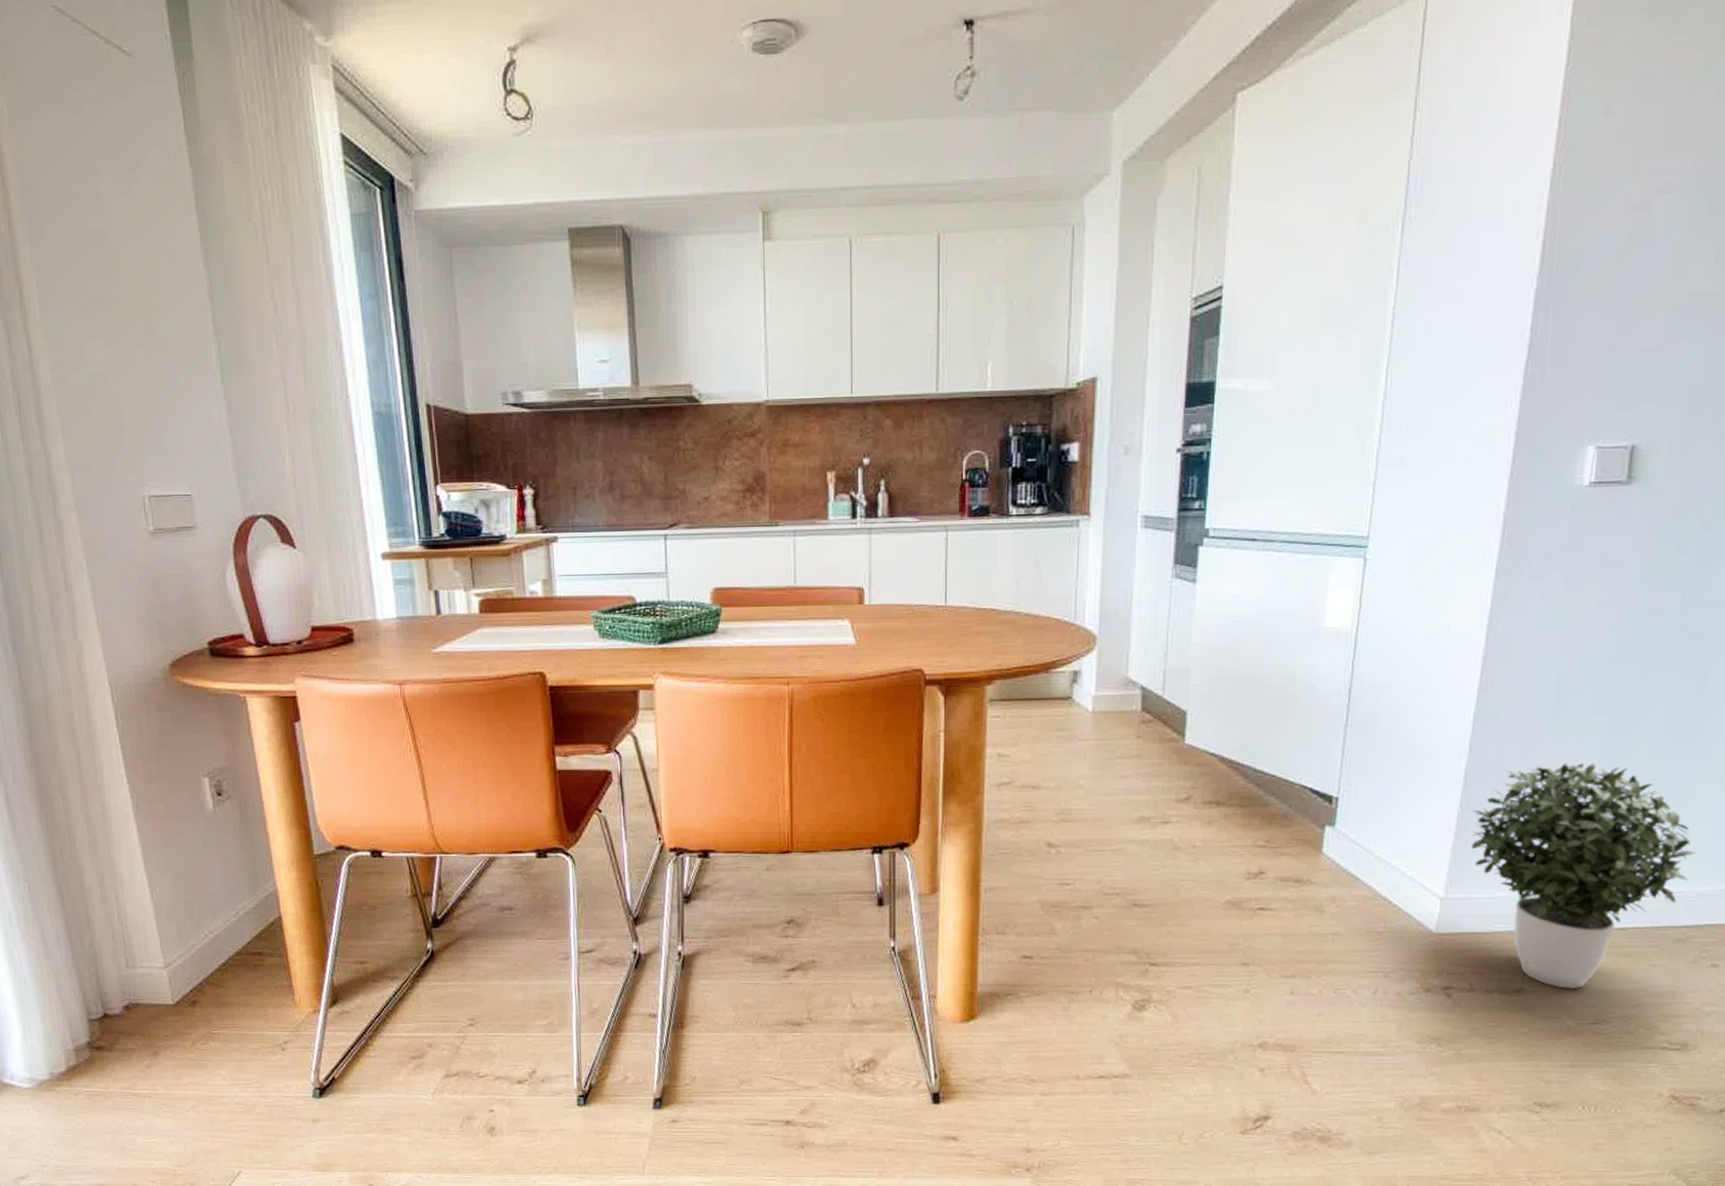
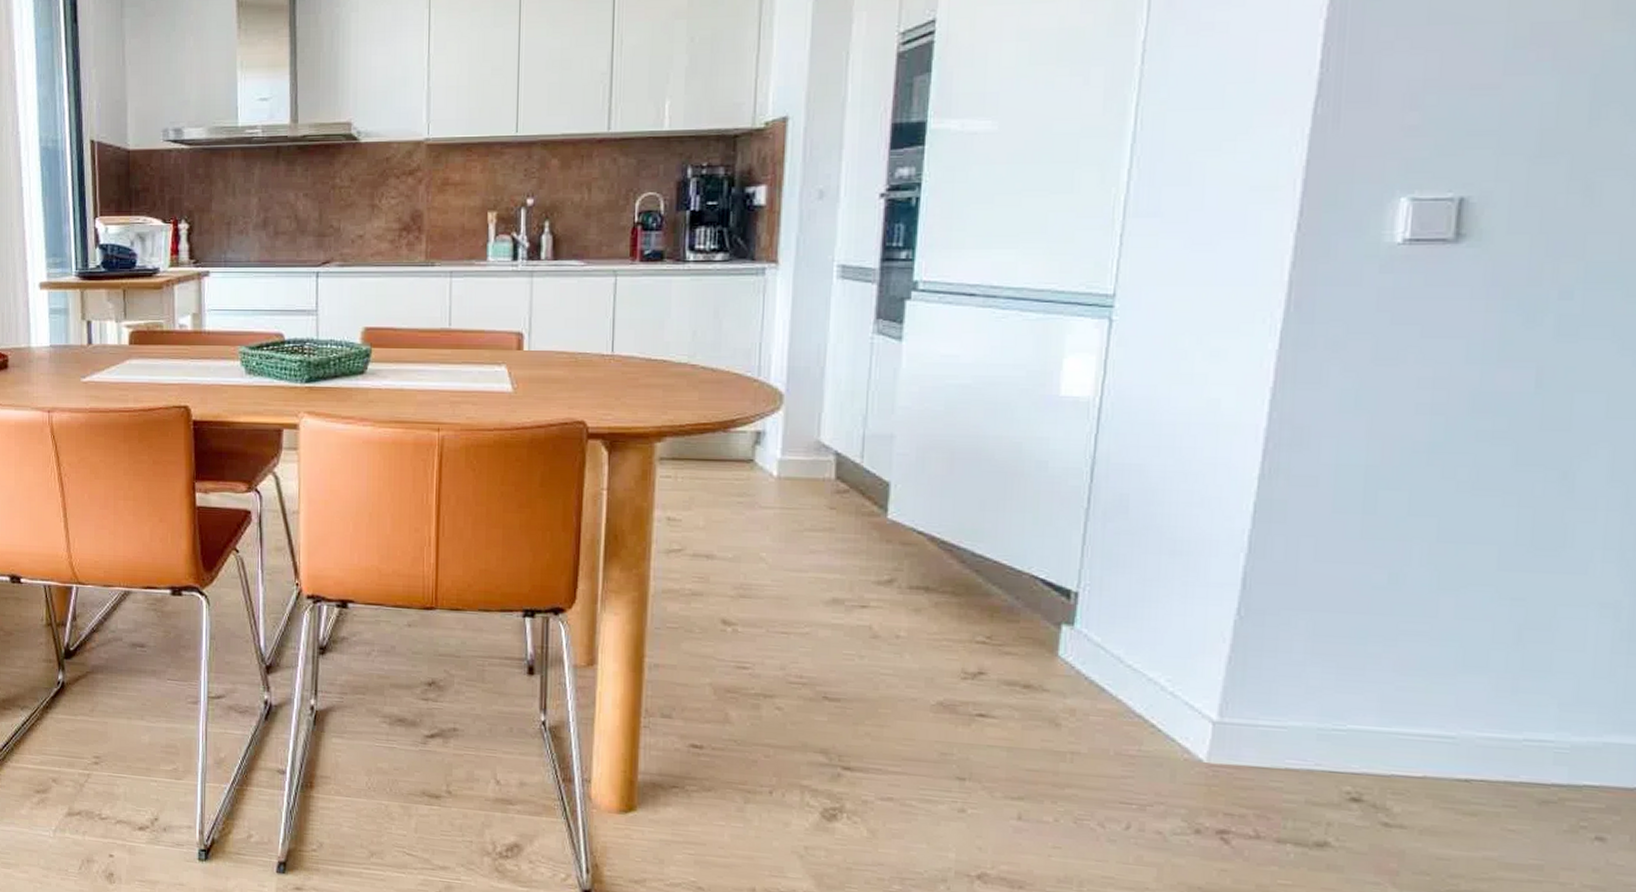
potted plant: present [1471,763,1697,990] -> none [1252,570,1568,851]

